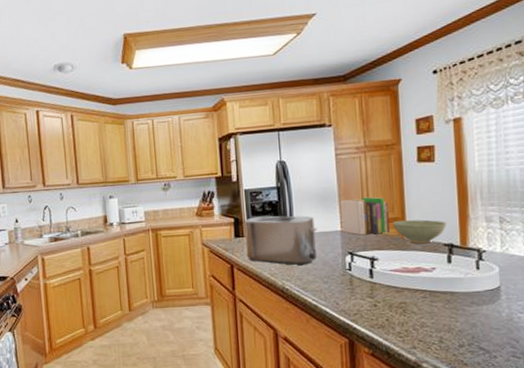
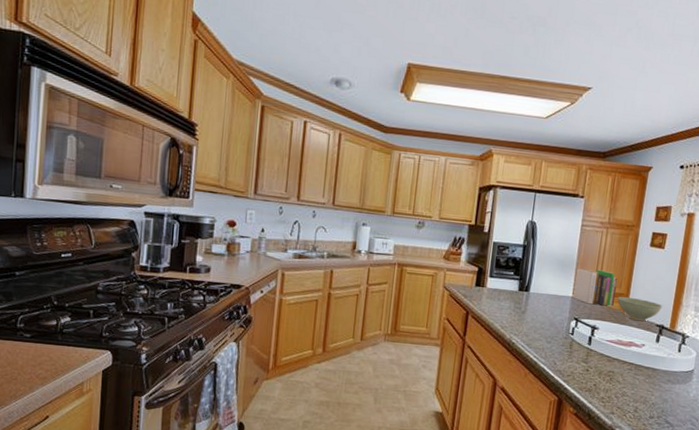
toaster: present [244,215,317,266] -> none [483,269,552,323]

